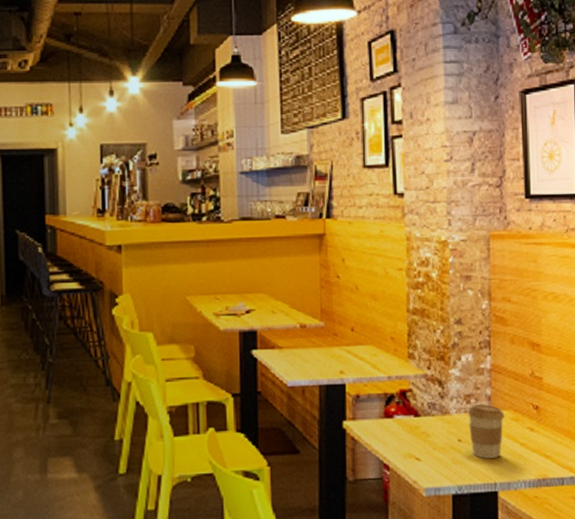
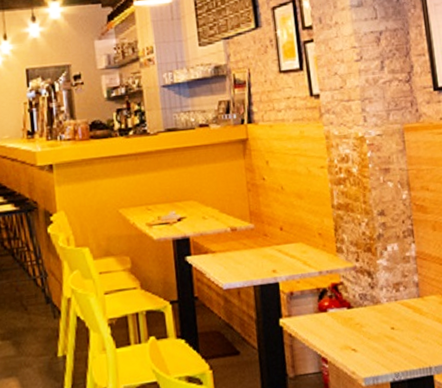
coffee cup: present [467,404,505,459] -> none [397,291,434,344]

